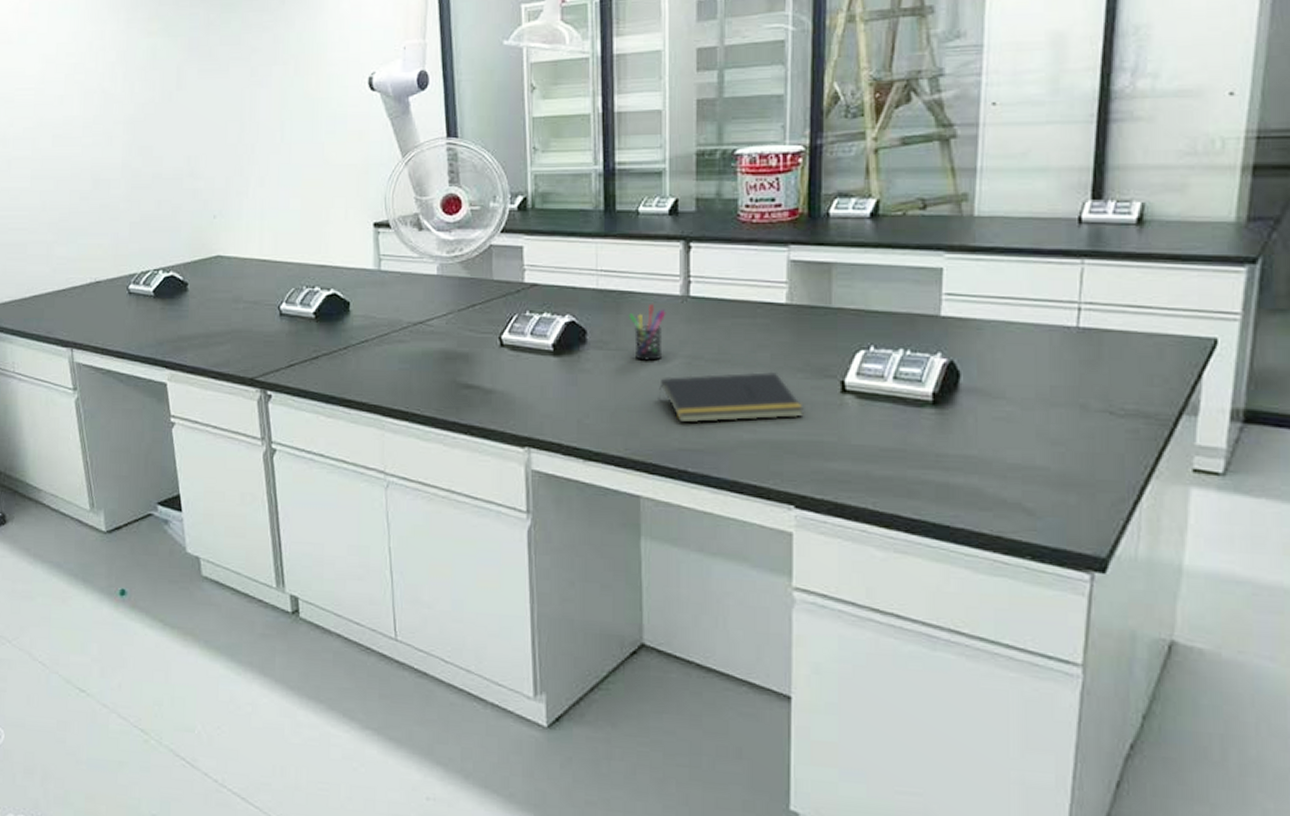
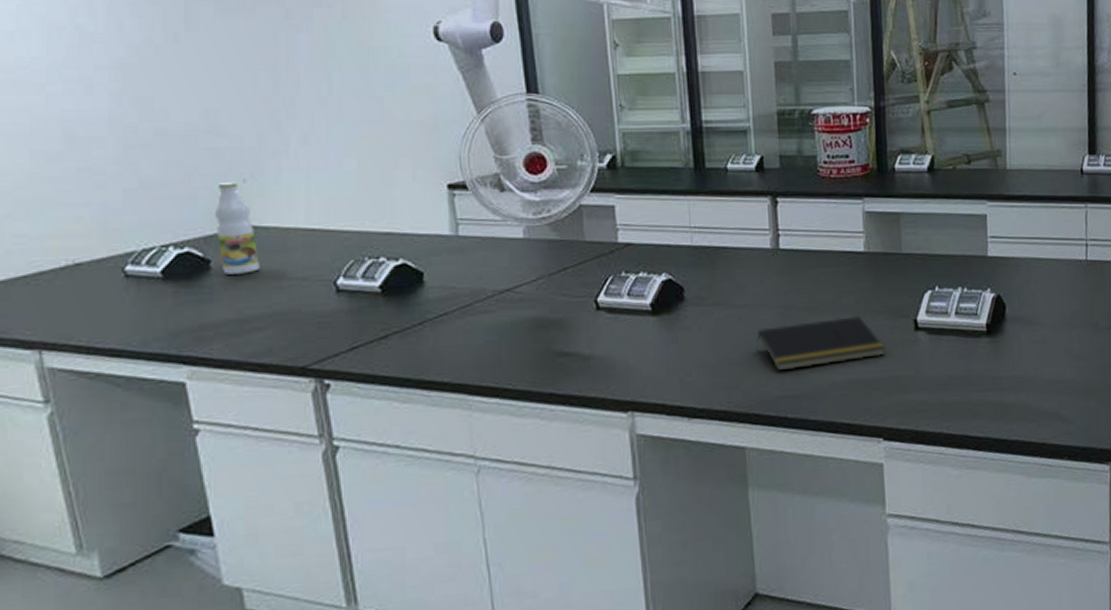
bottle: none [191,217,223,296] -> present [213,181,260,275]
pen holder: present [628,304,666,361] -> none [723,258,759,314]

